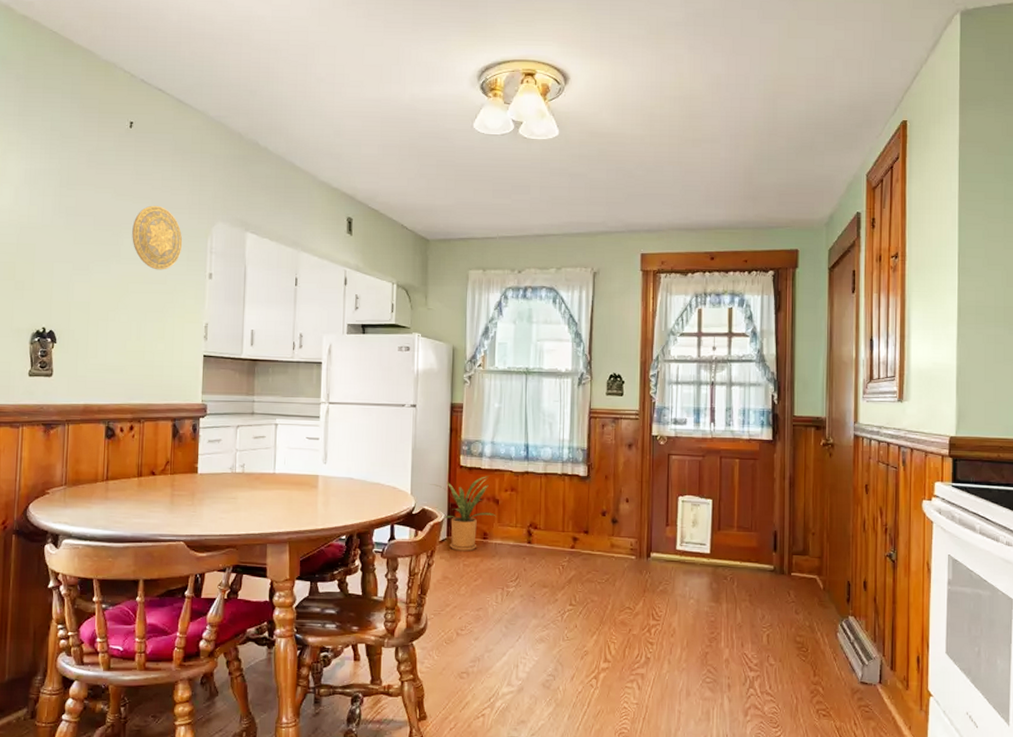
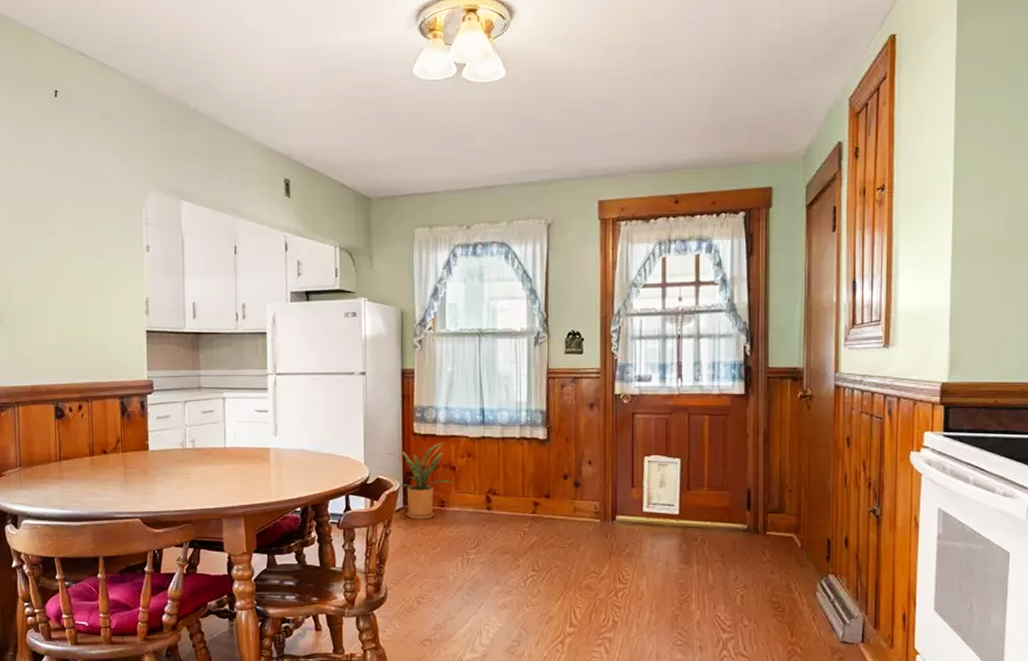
decorative plate: present [132,205,183,270] -> none [65,177,117,245]

